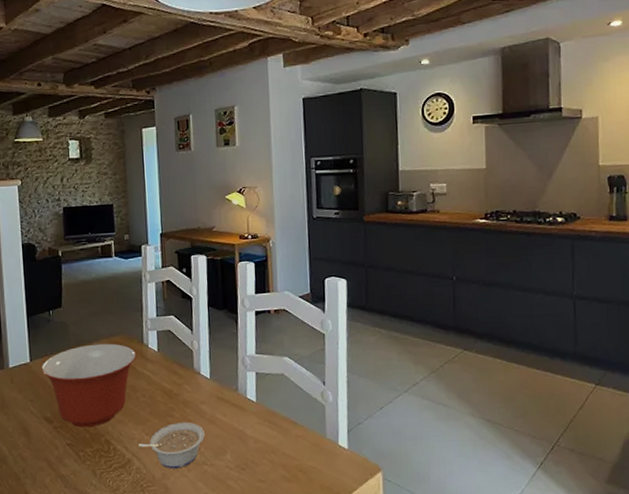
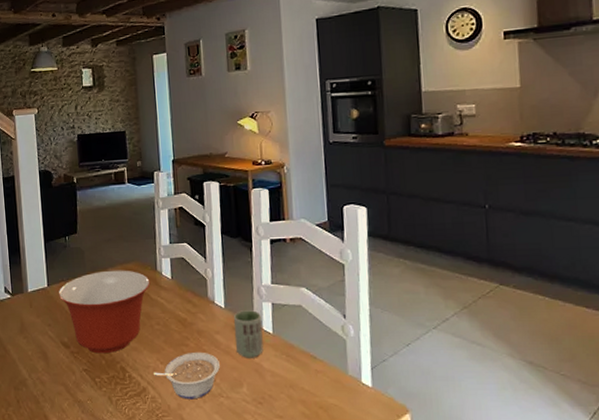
cup: none [218,380,247,426] -> present [233,310,264,358]

